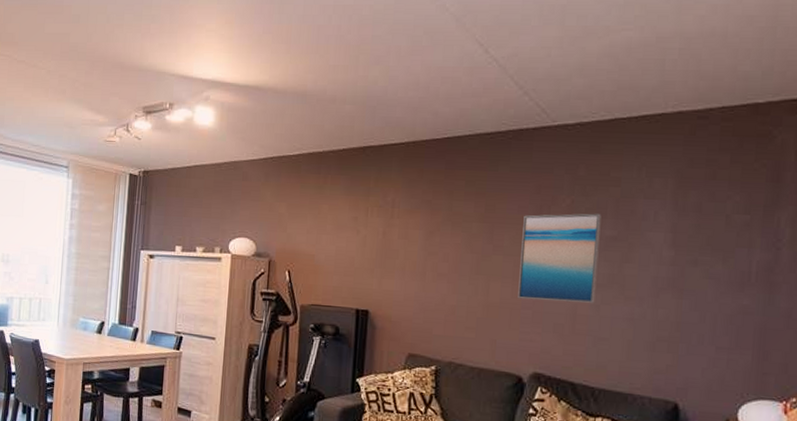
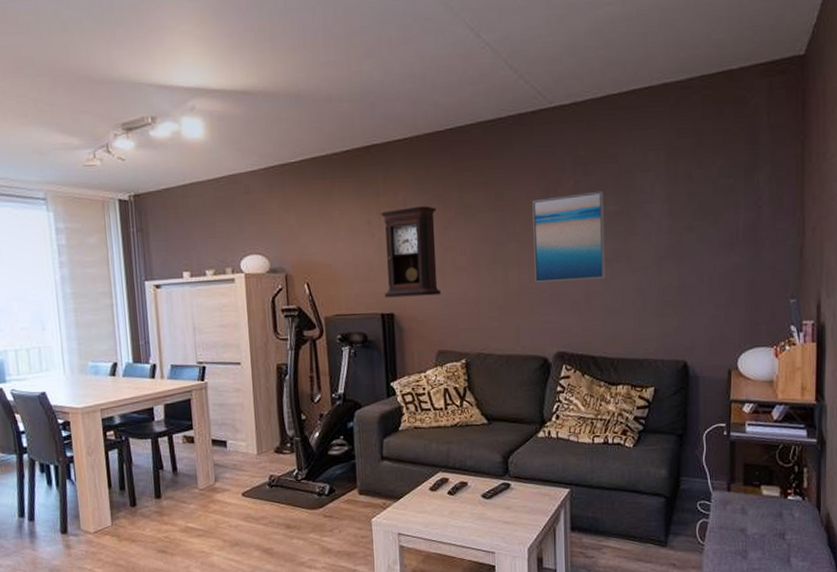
pendulum clock: none [361,209,424,298] -> present [381,206,442,298]

